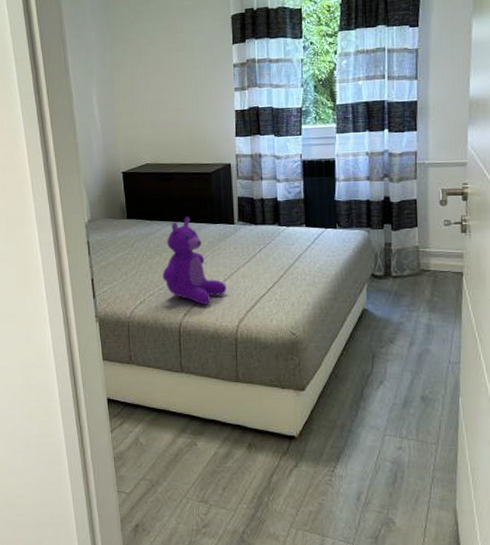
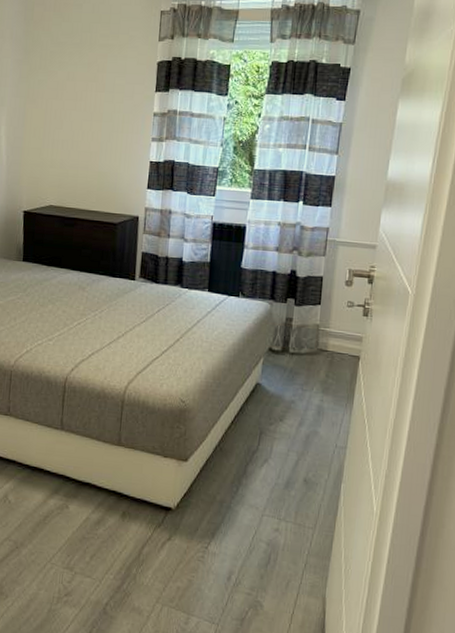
teddy bear: present [162,217,227,305] -> none [53,266,120,362]

